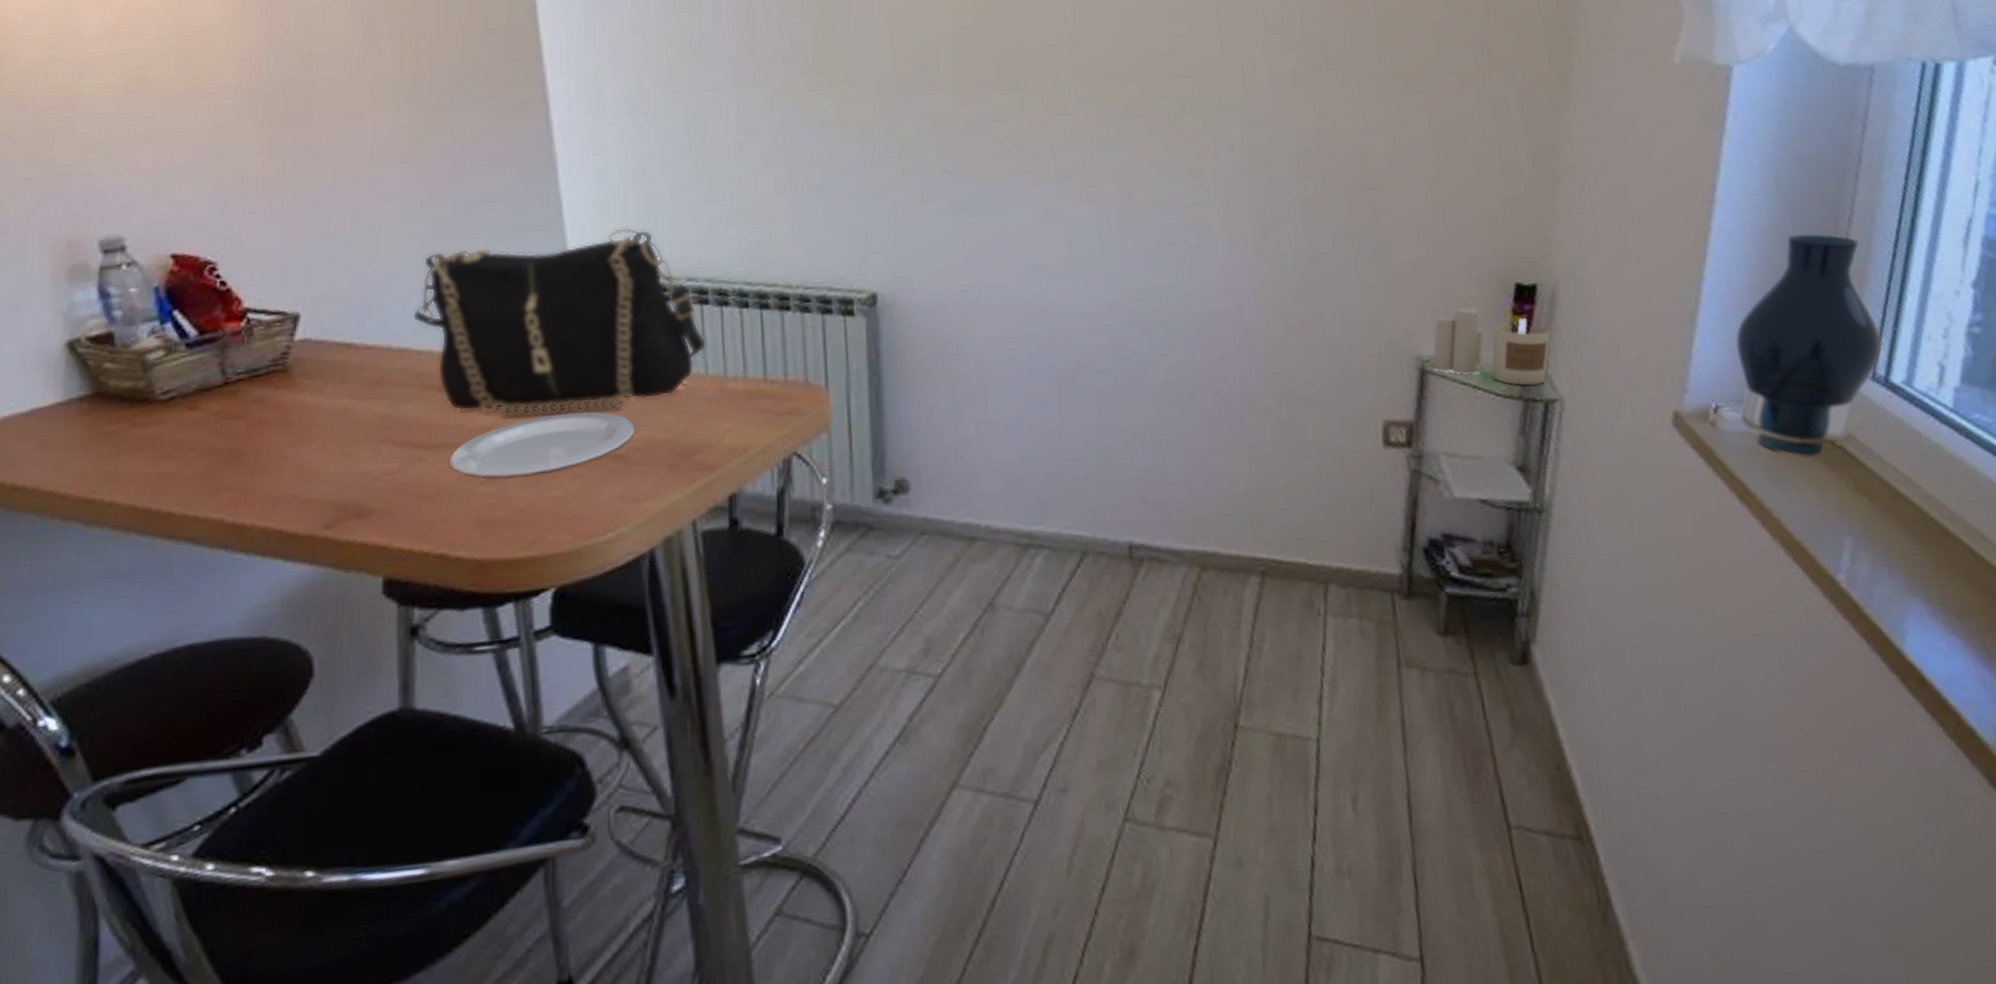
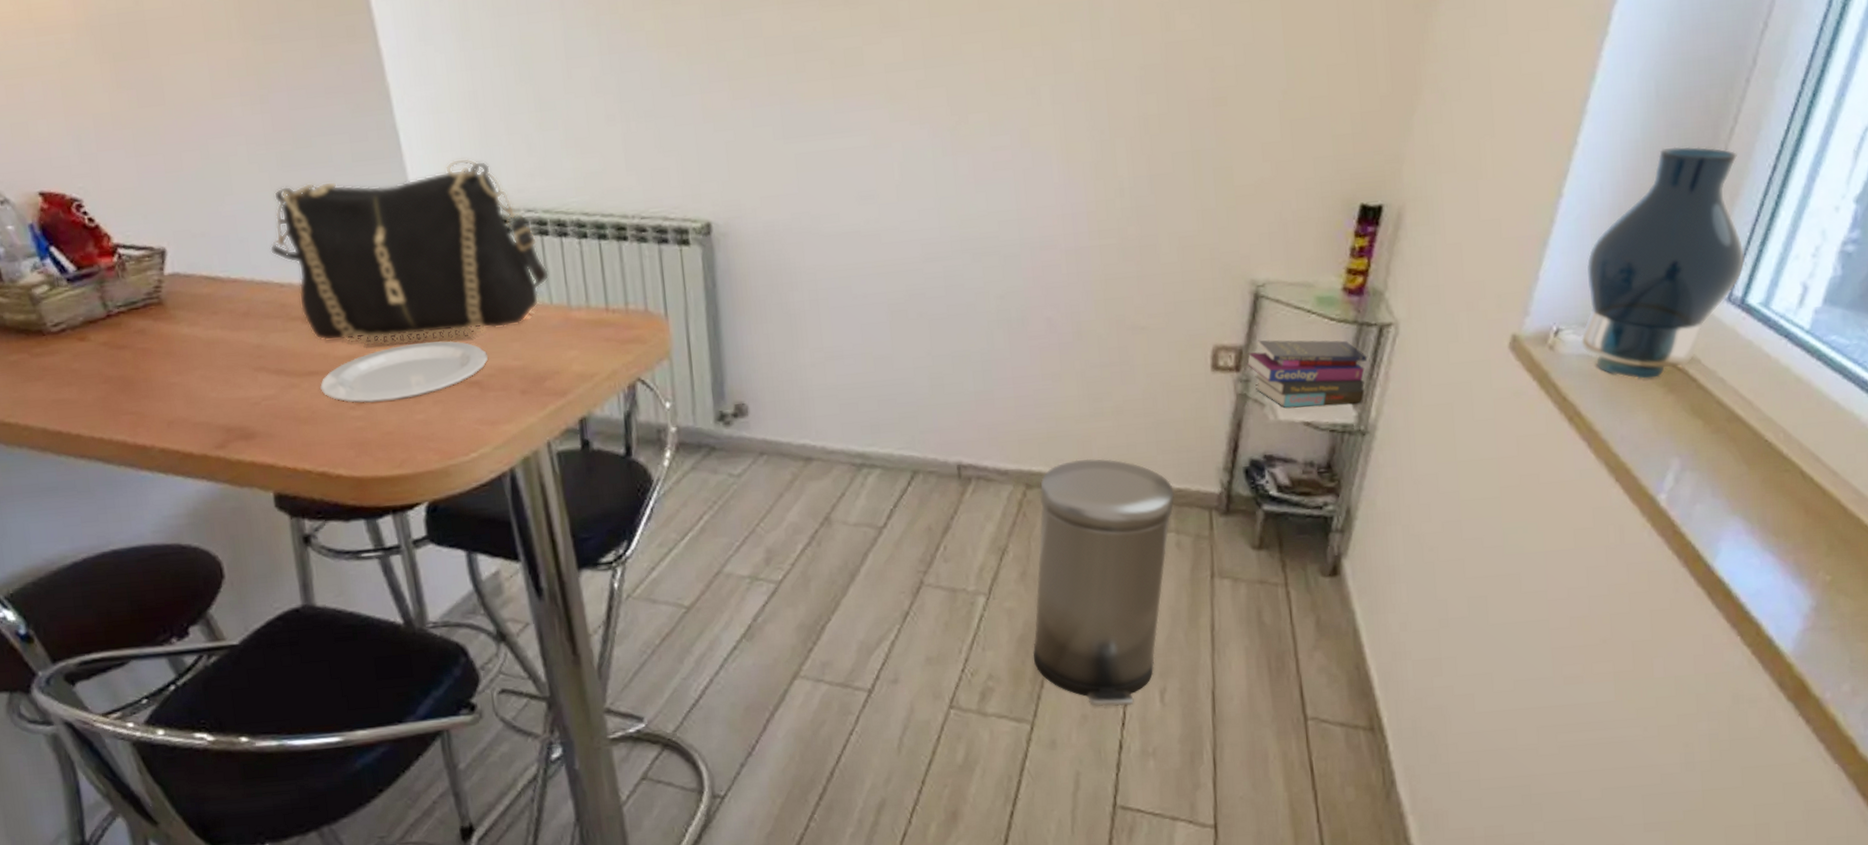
pedal bin: none [1213,538,1355,817] -> present [1032,458,1175,707]
books: none [1418,415,1538,486] -> present [1246,340,1368,409]
candle: present [1430,303,1485,374] -> none [1264,225,1322,299]
candle: present [1492,317,1551,386] -> none [1327,240,1393,310]

